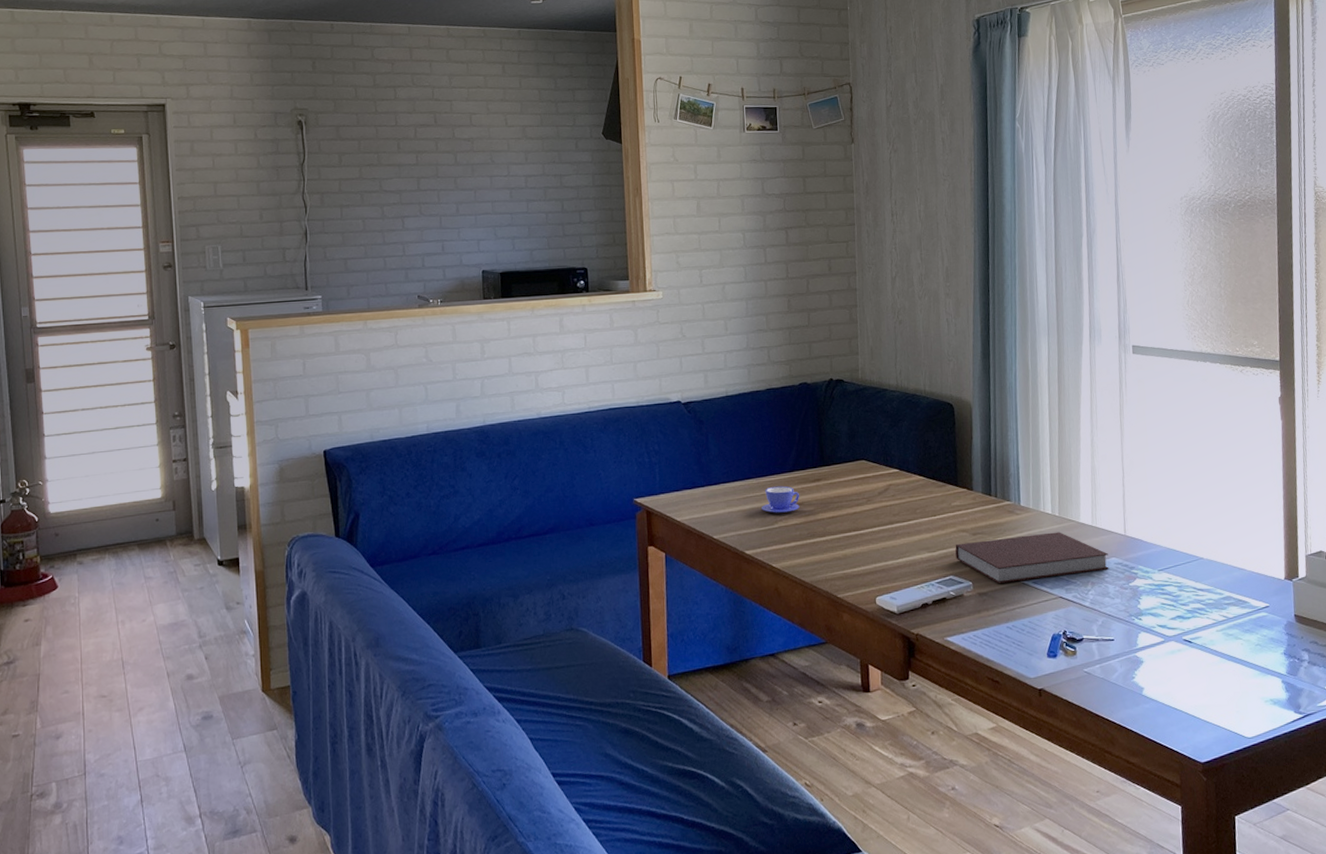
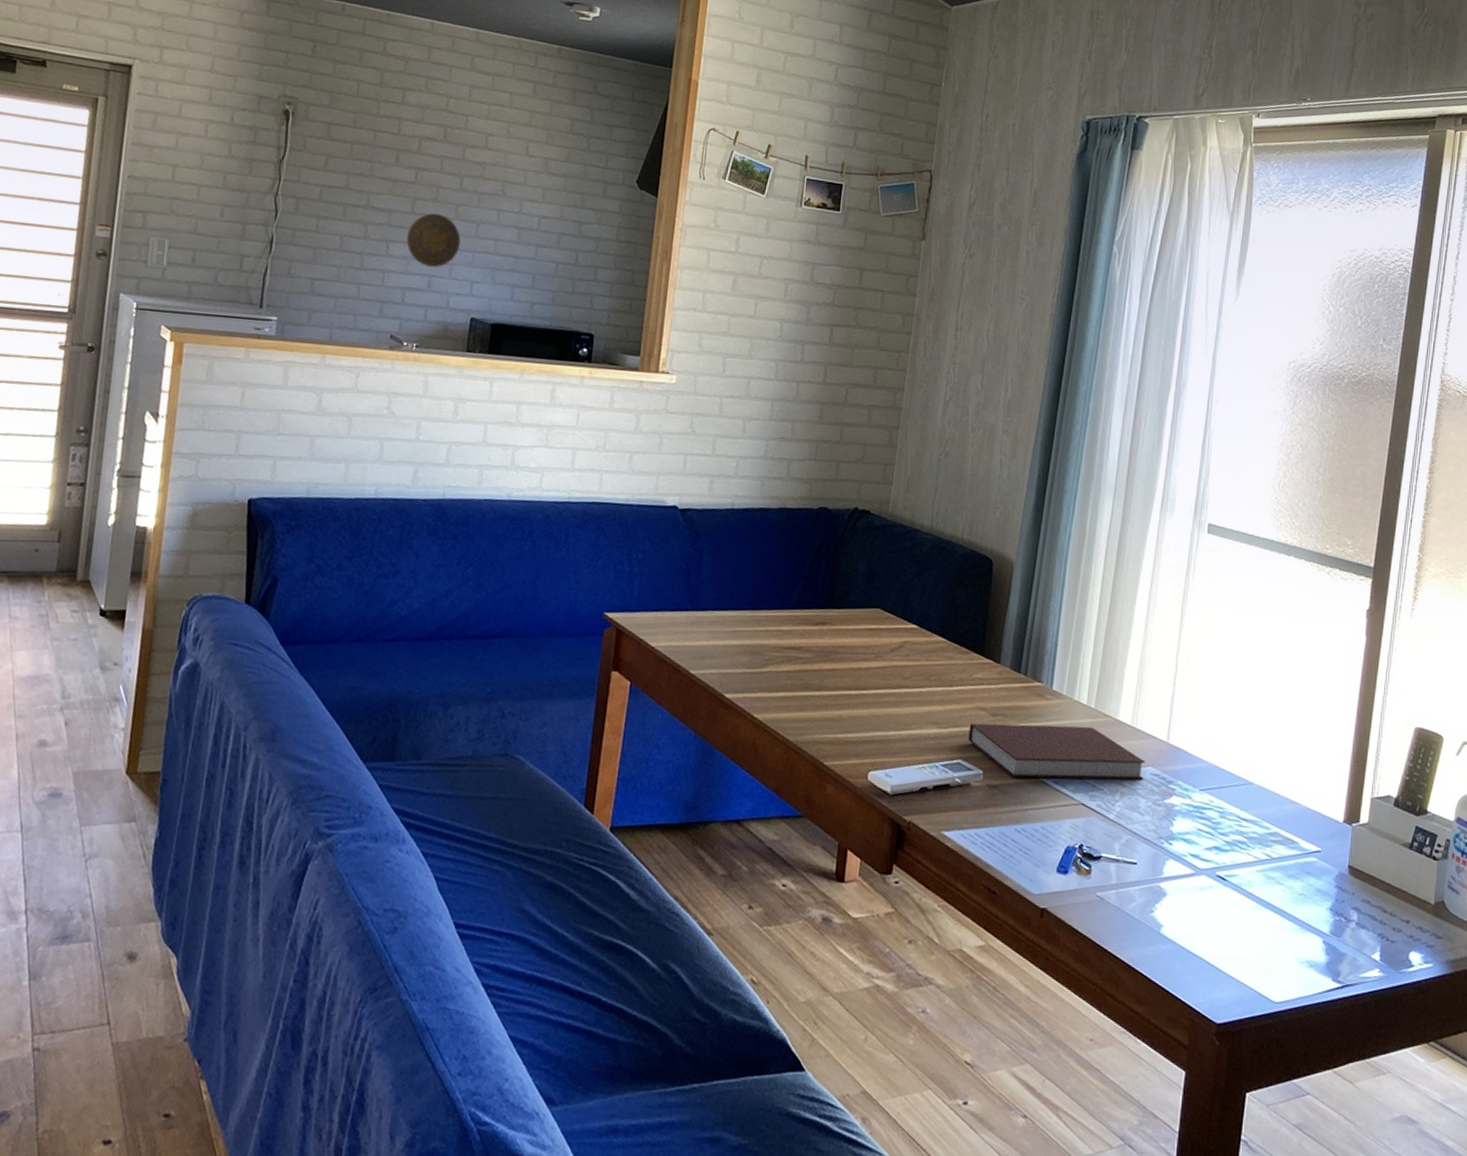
decorative plate: none [417,187,463,234] -> present [406,213,461,268]
teacup: present [761,486,800,513] -> none [752,623,799,656]

